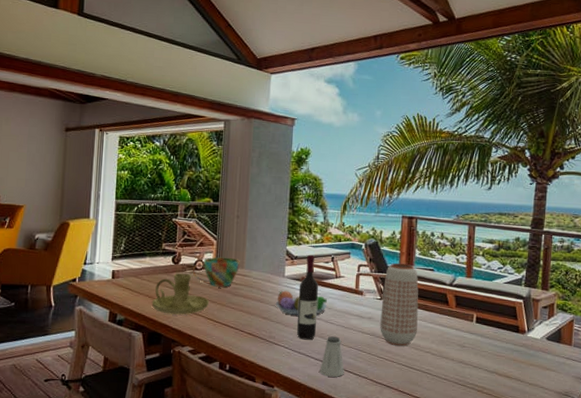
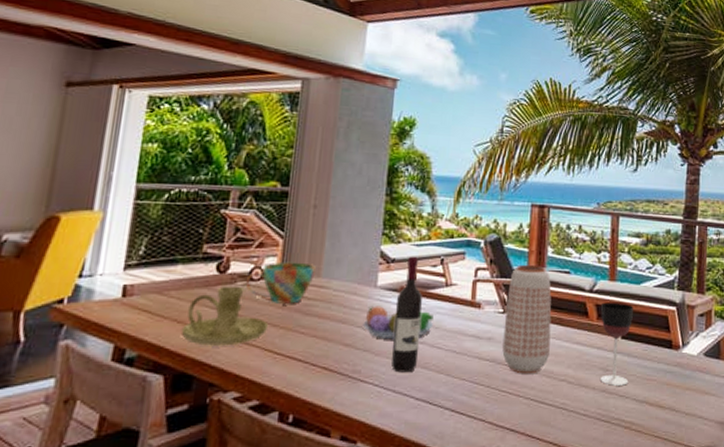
saltshaker: present [319,336,344,377] -> none [421,365,455,422]
wineglass: none [458,294,486,359] -> present [601,302,633,386]

